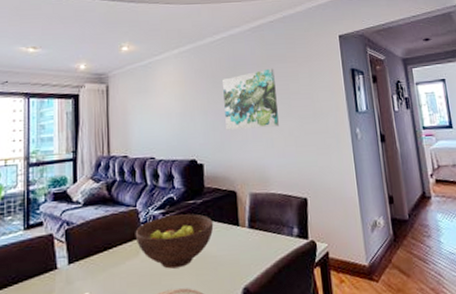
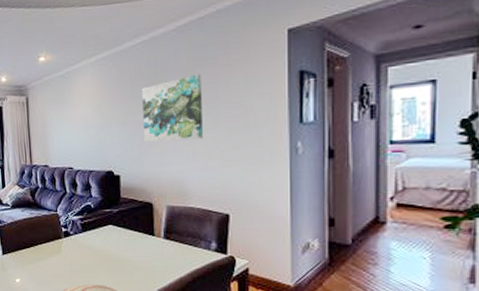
fruit bowl: present [135,214,214,269] -> none [56,221,129,267]

